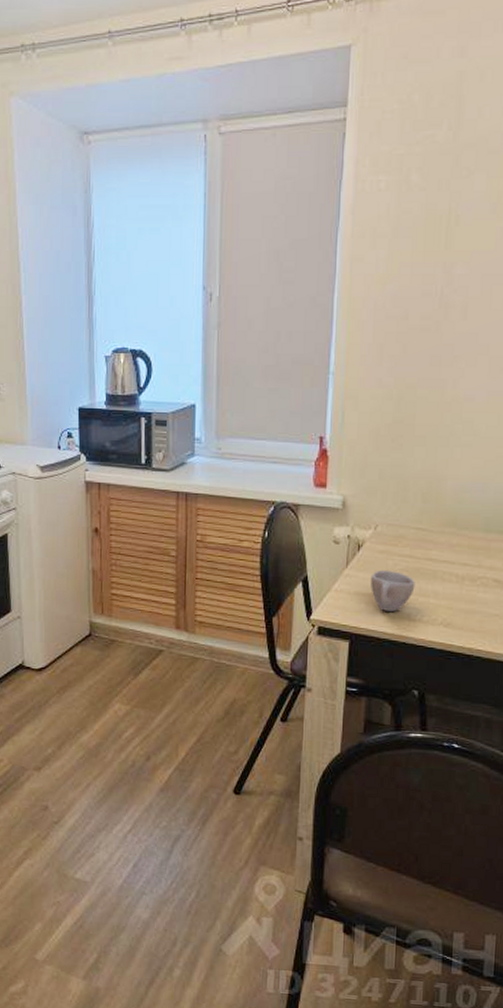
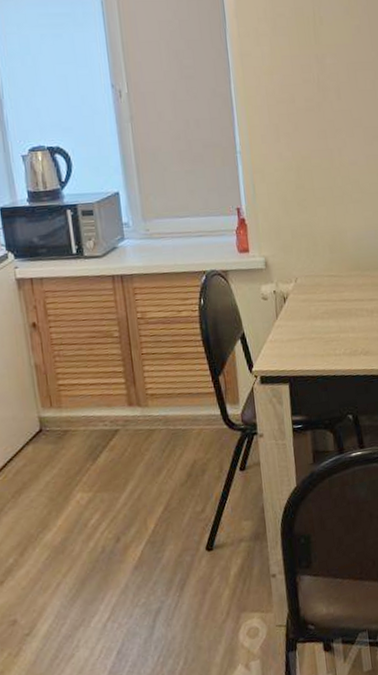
cup: present [371,569,415,611] -> none [298,315,336,352]

